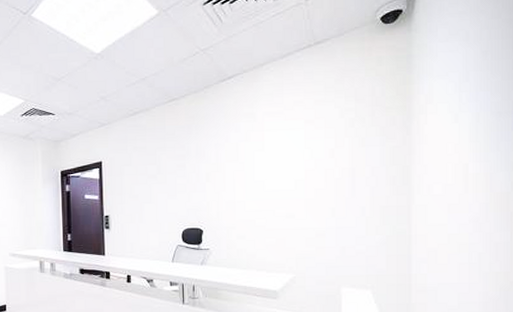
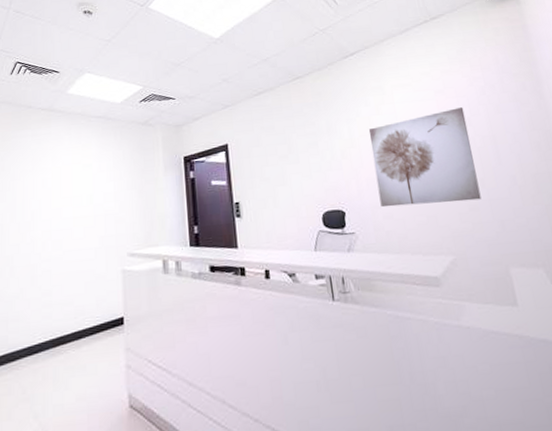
wall art: none [235,139,330,229] -> present [368,107,482,208]

